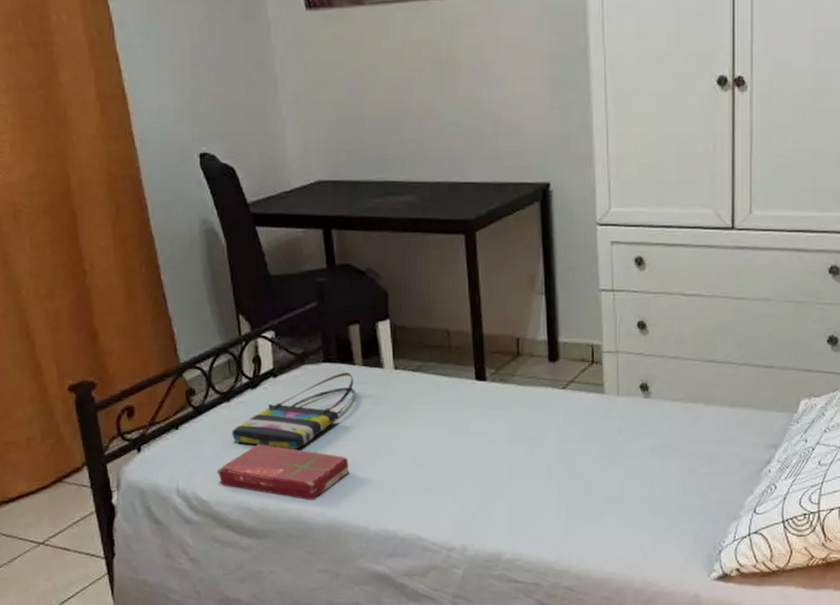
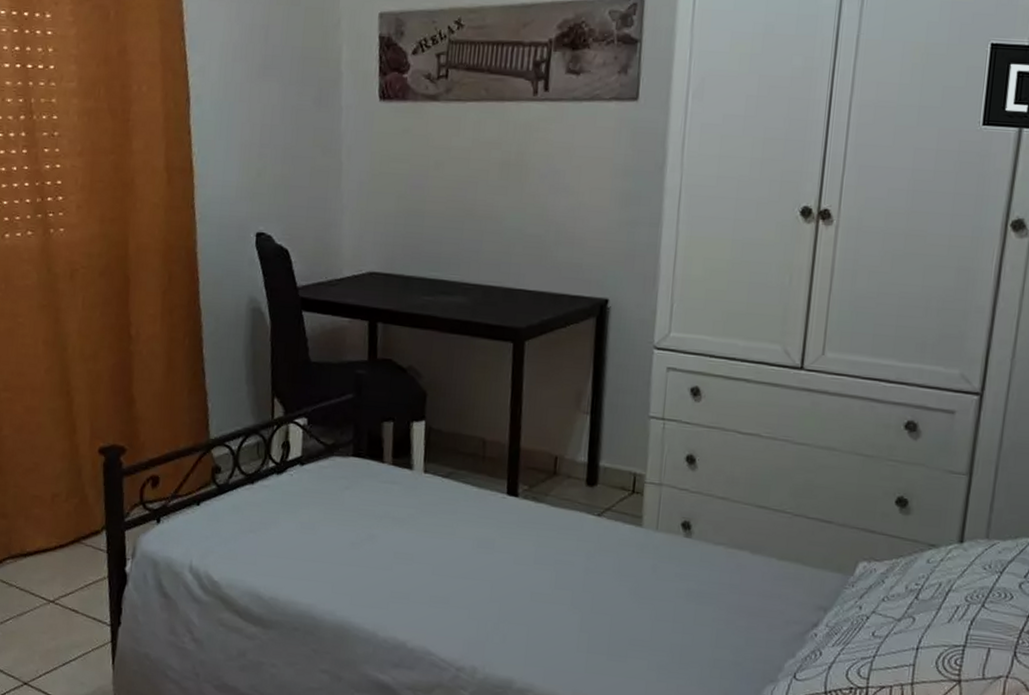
book: present [217,444,350,500] -> none [231,531,366,597]
tote bag: present [232,372,355,449] -> none [251,469,381,542]

